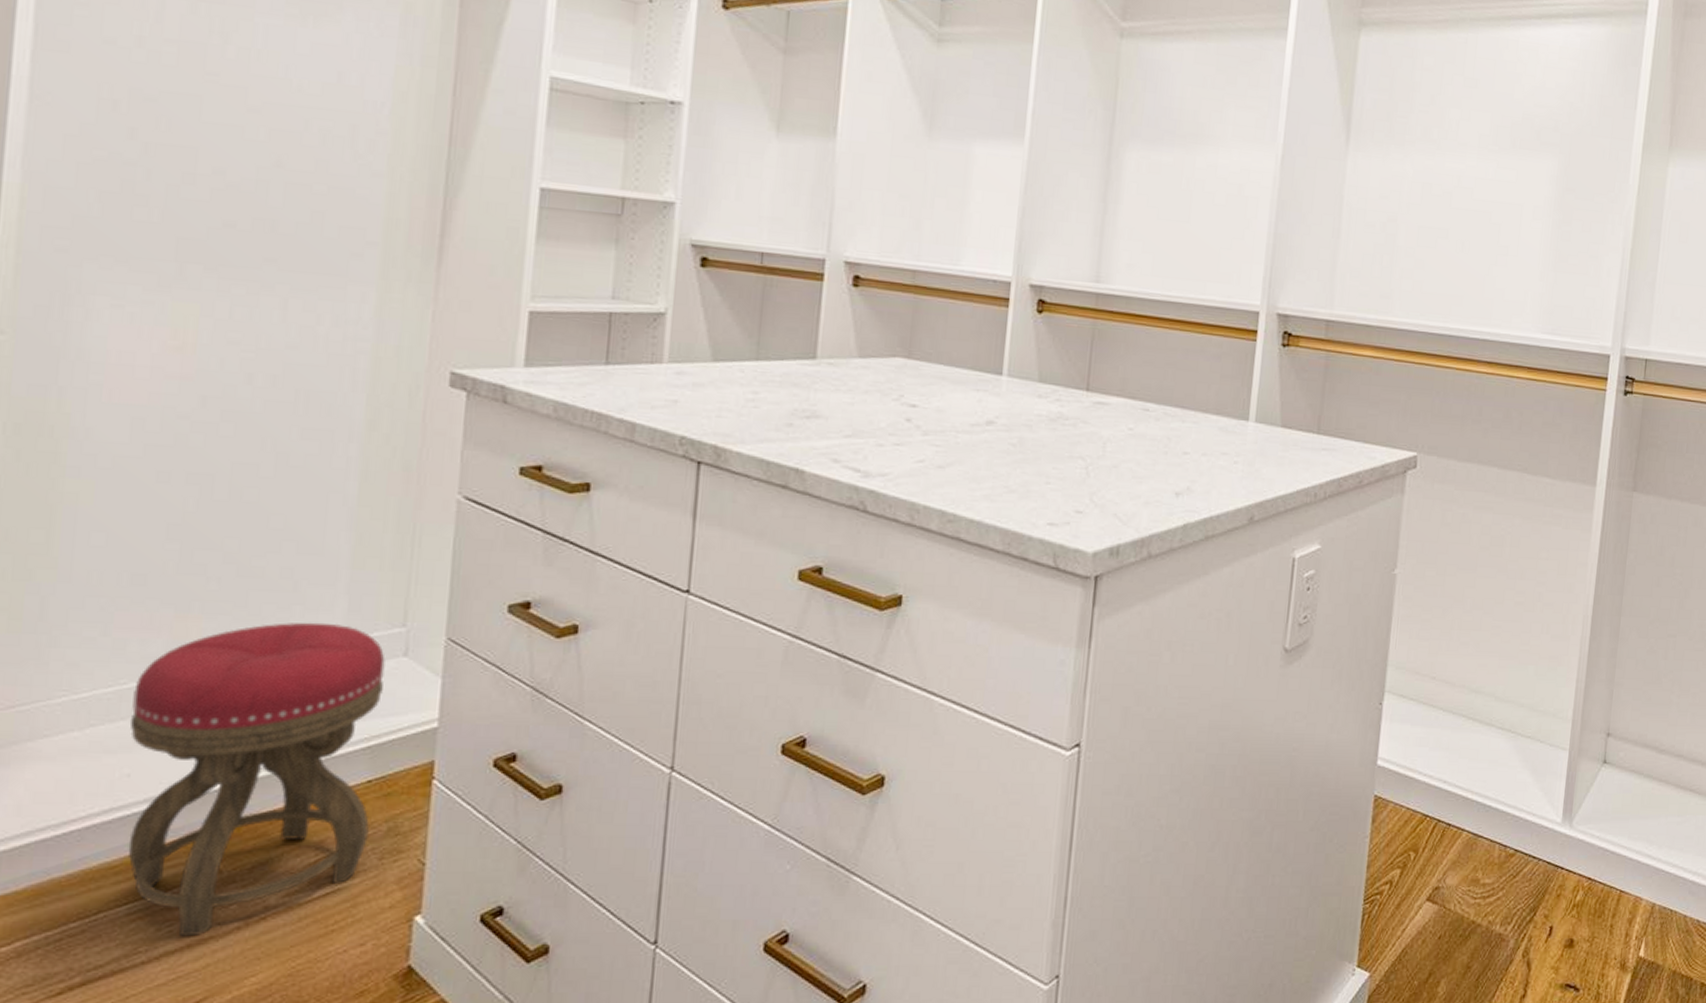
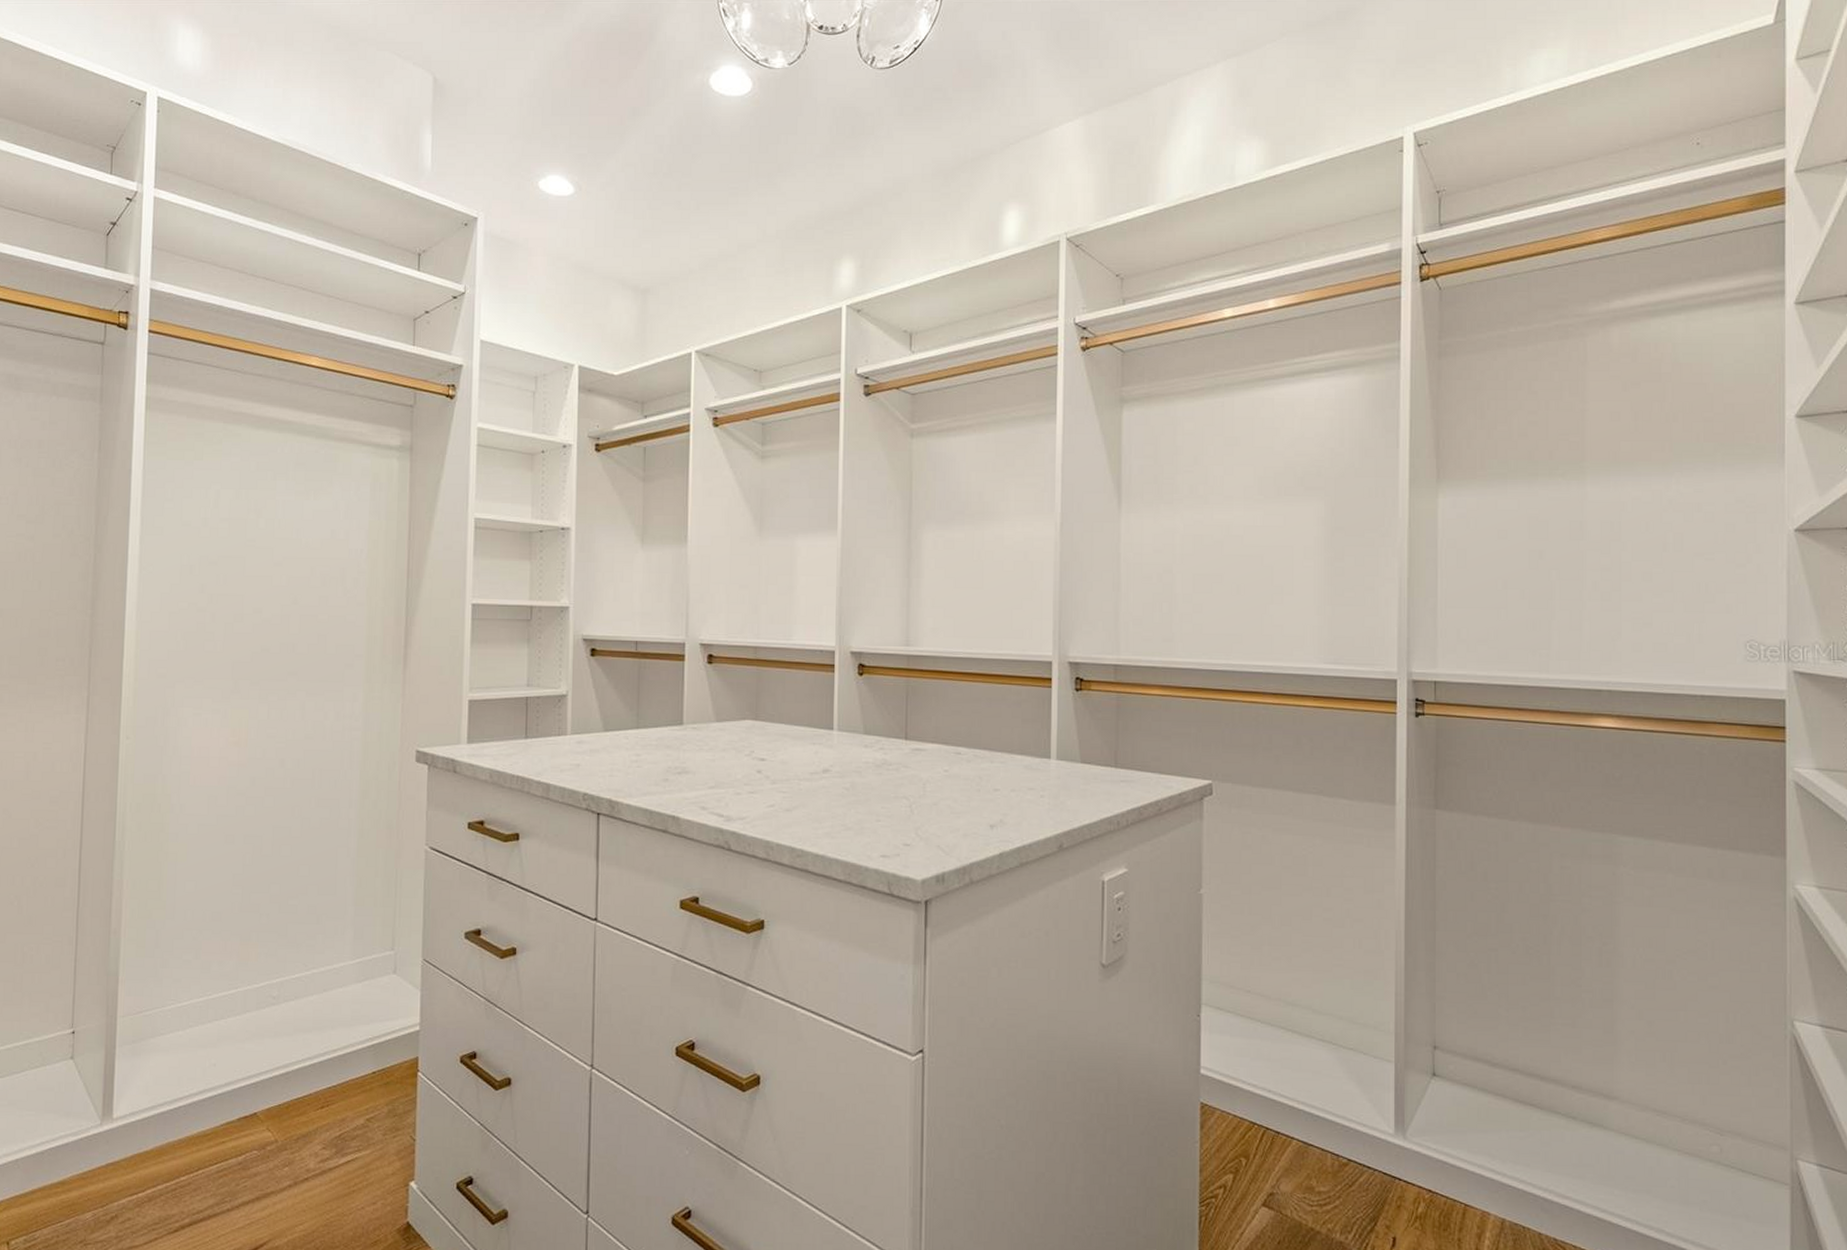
stool: present [128,622,385,937] -> none [214,947,381,1191]

